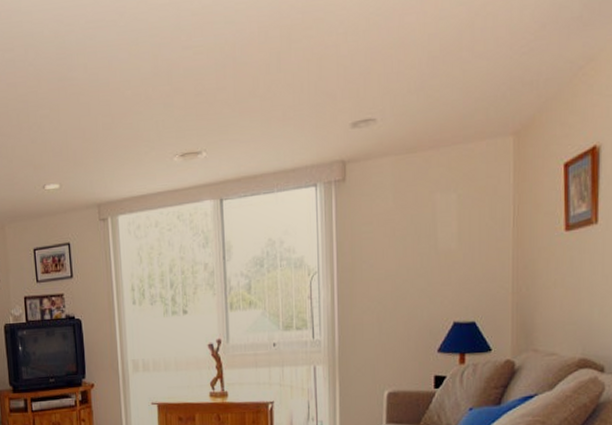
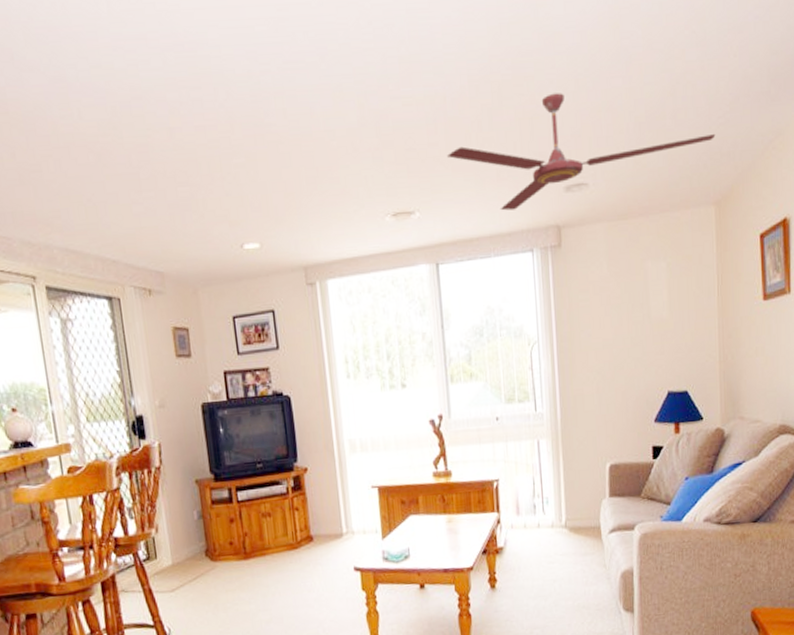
ceiling fan: none [234,32,517,148] -> present [446,93,716,211]

